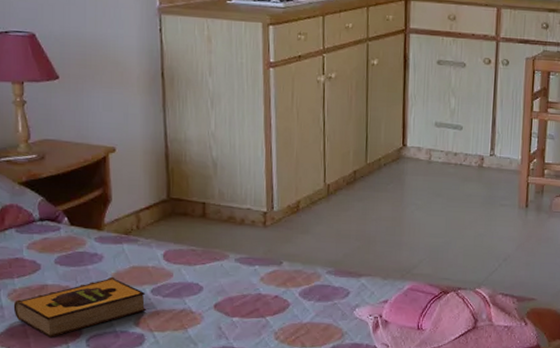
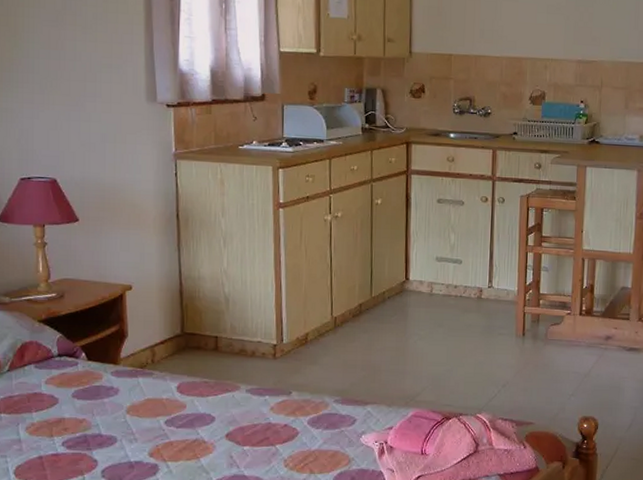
hardback book: present [13,276,146,337] -> none [31,409,160,469]

